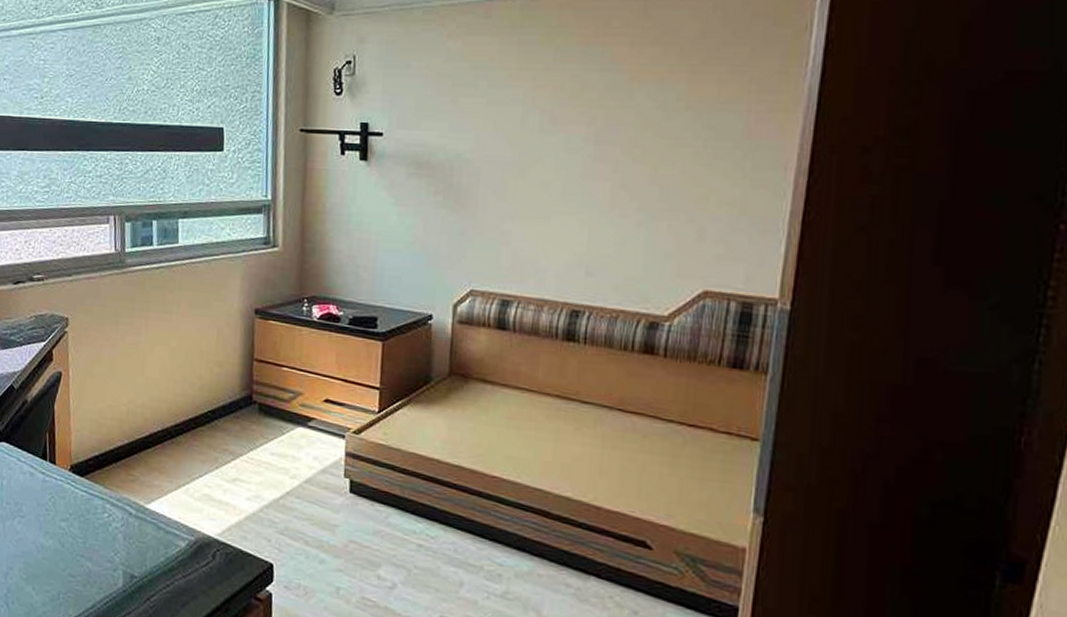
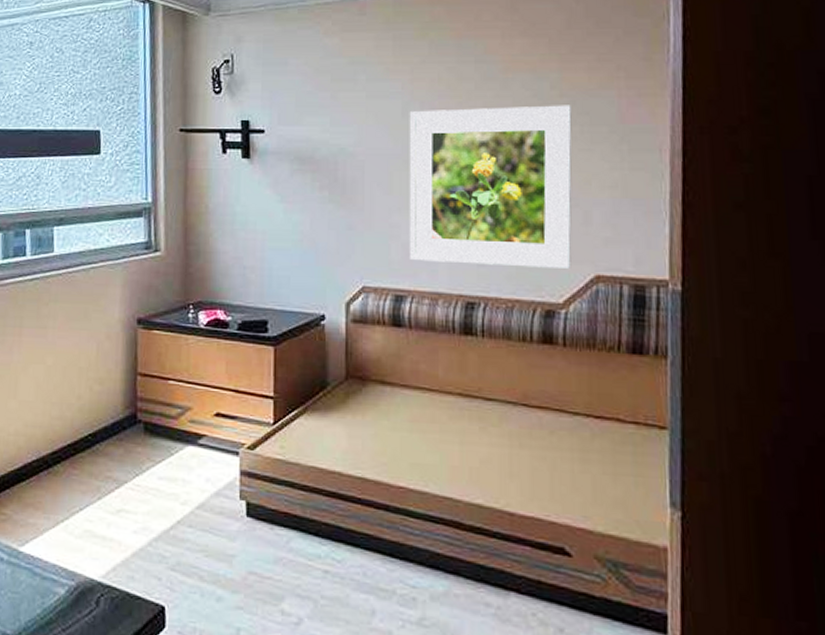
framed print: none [519,117,697,284] -> present [409,105,572,270]

